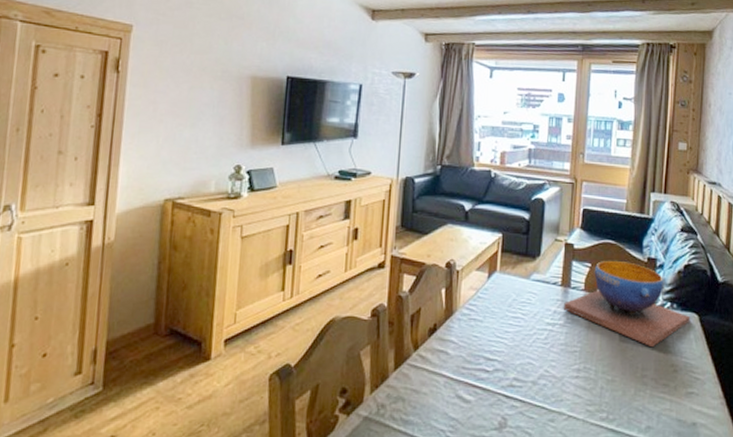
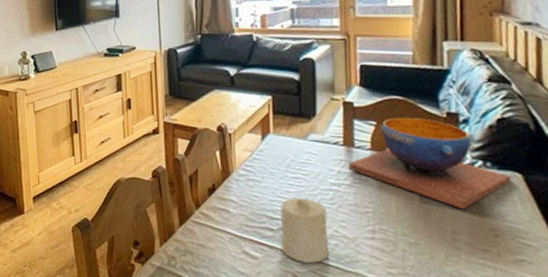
candle: none [495,338,540,404] -> present [280,197,330,263]

